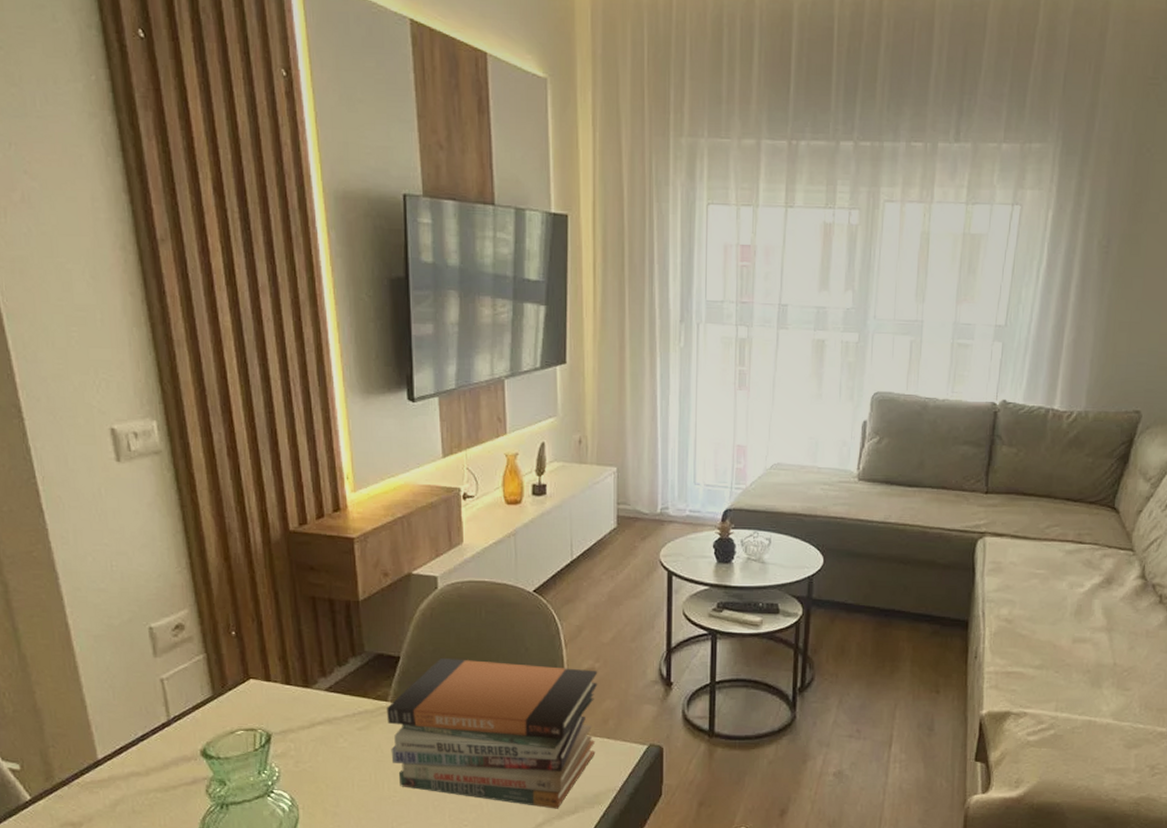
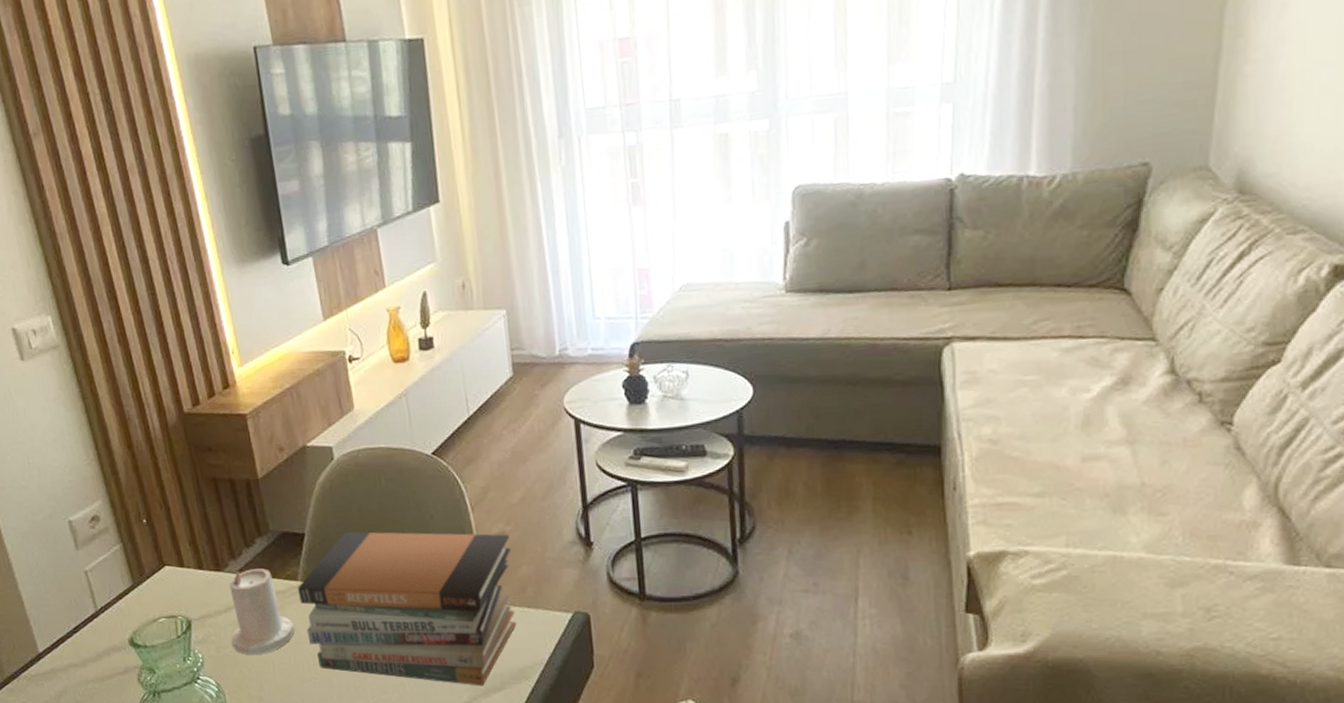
candle: none [312,687,378,771] -> present [229,568,295,655]

